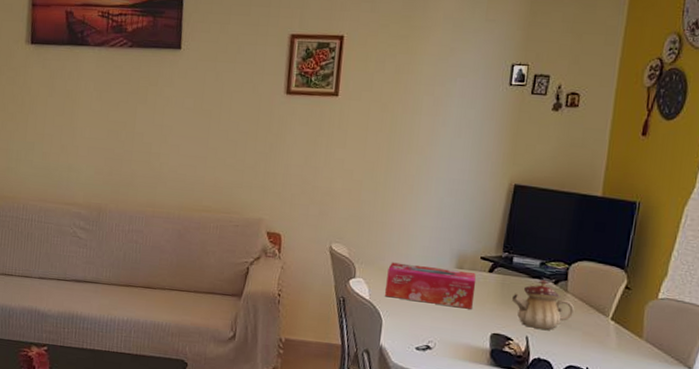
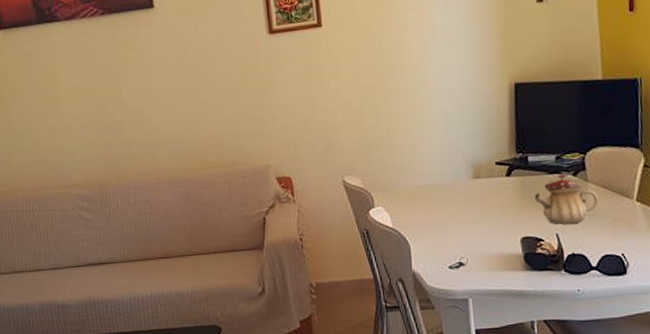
tissue box: present [385,262,477,309] -> none [405,180,497,221]

